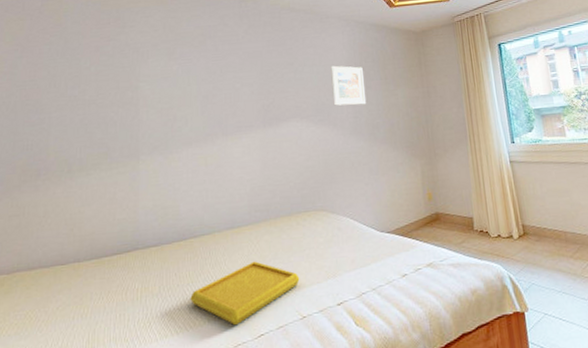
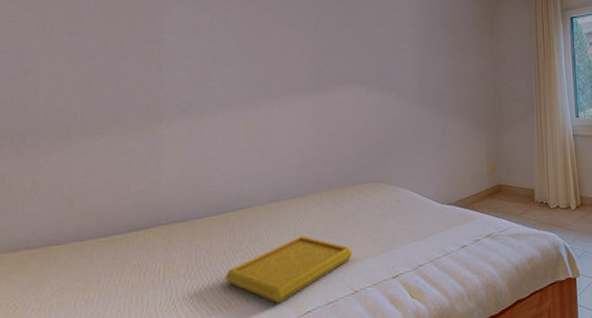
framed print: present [330,65,367,106] -> none [395,28,433,72]

